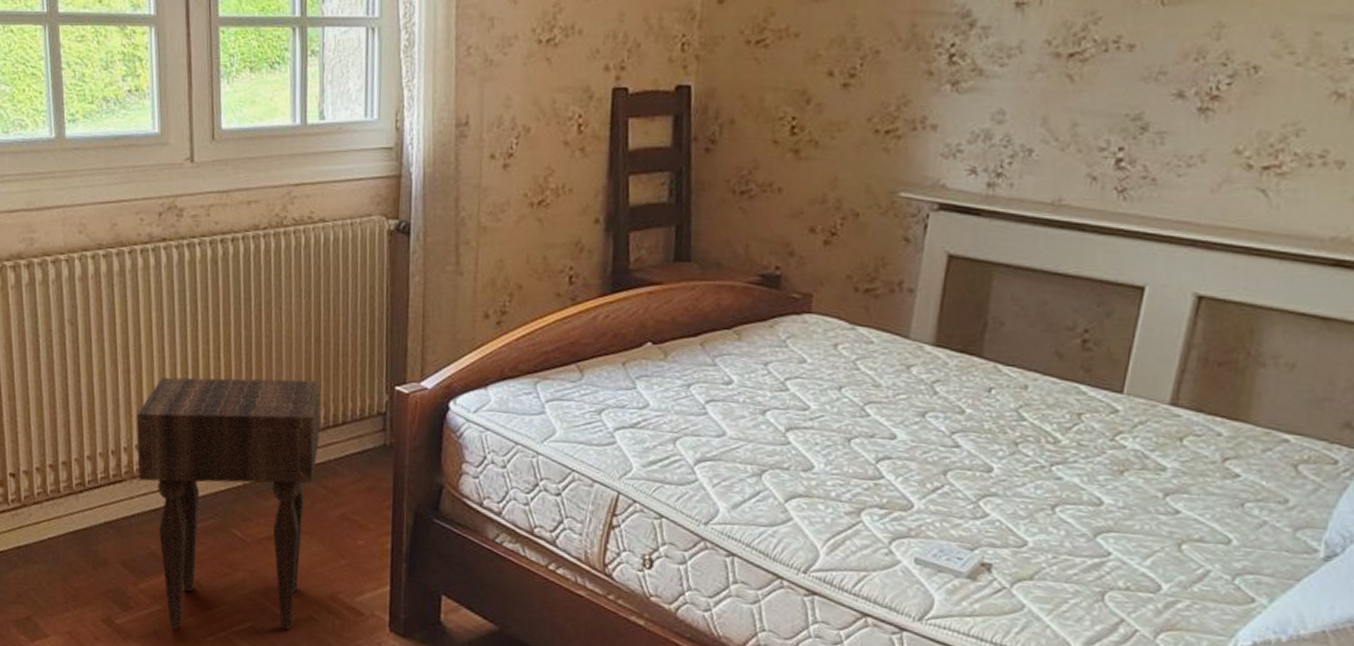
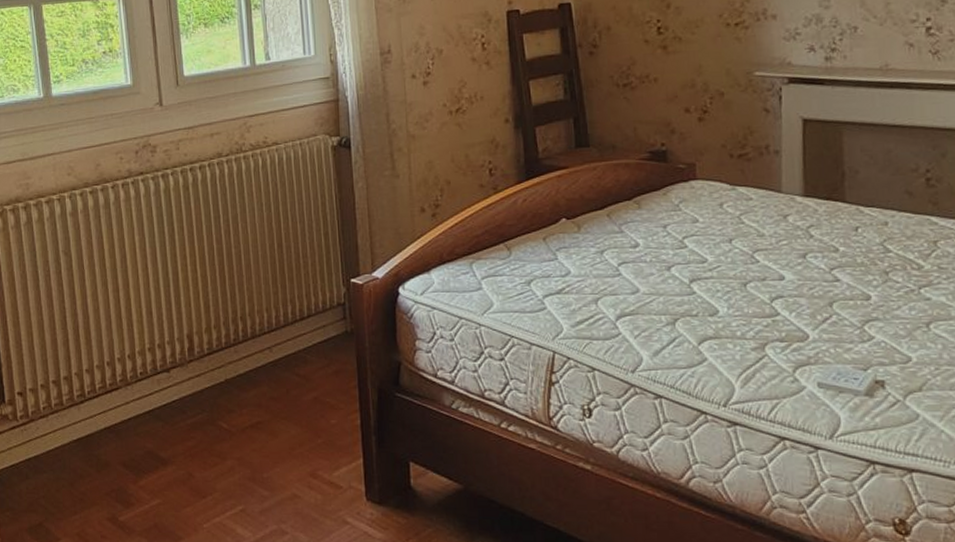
nightstand: present [136,377,320,630] -> none [126,280,289,520]

